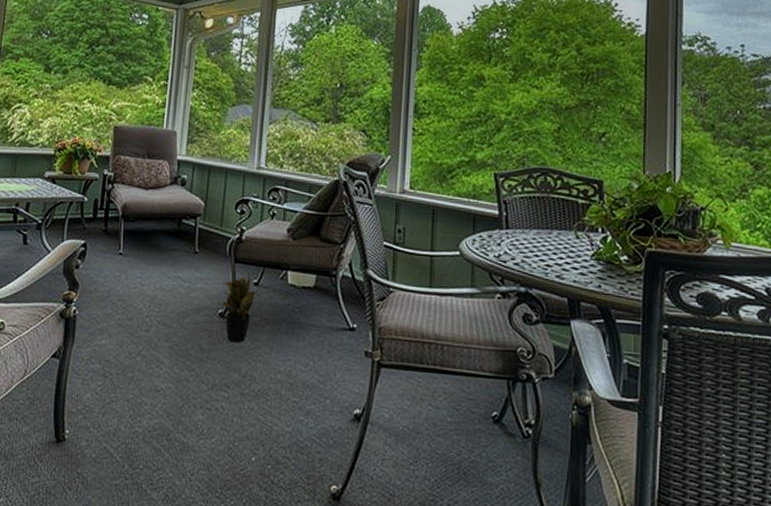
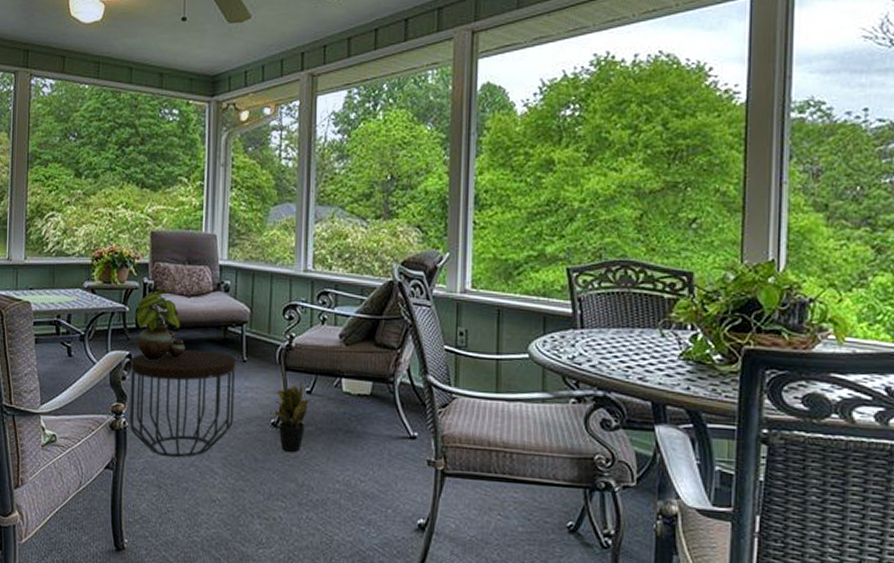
side table: none [79,240,188,347] -> present [129,349,236,458]
potted plant: none [93,180,140,250] -> present [136,288,185,360]

